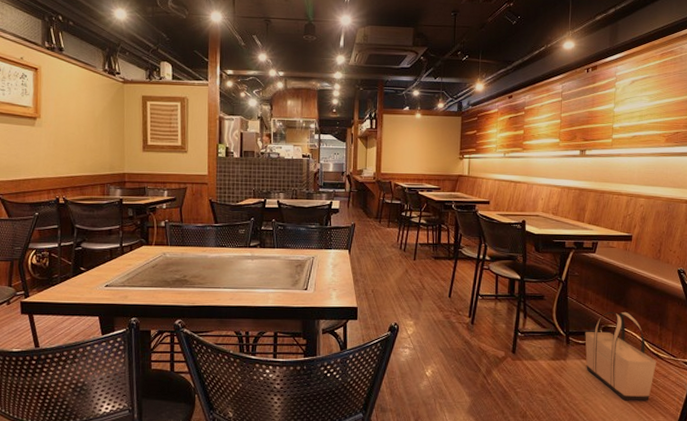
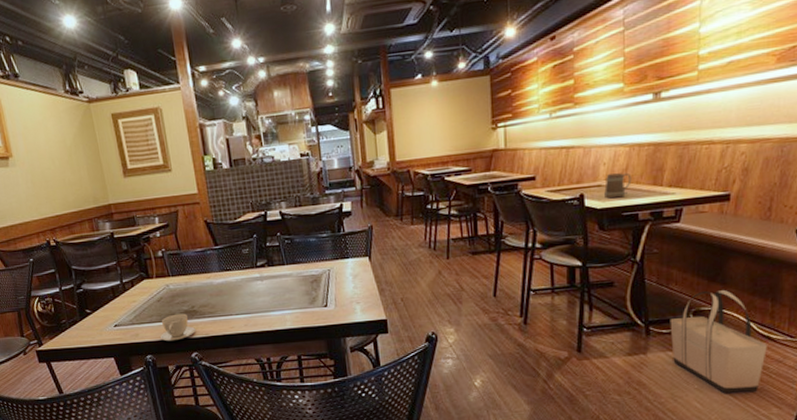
teacup: none [147,281,184,307] -> present [159,313,196,342]
beer mug: none [540,207,562,227] -> present [603,172,632,199]

